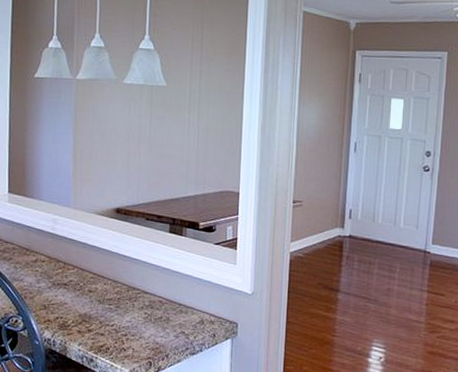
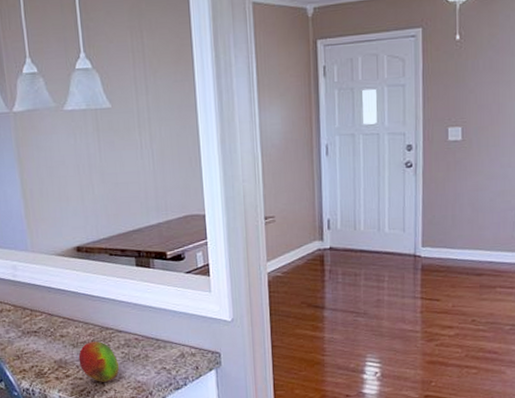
fruit: none [102,299,141,340] -> present [78,341,120,382]

